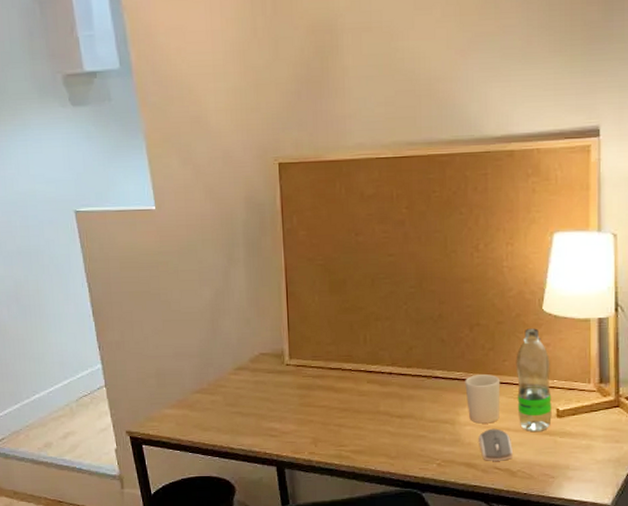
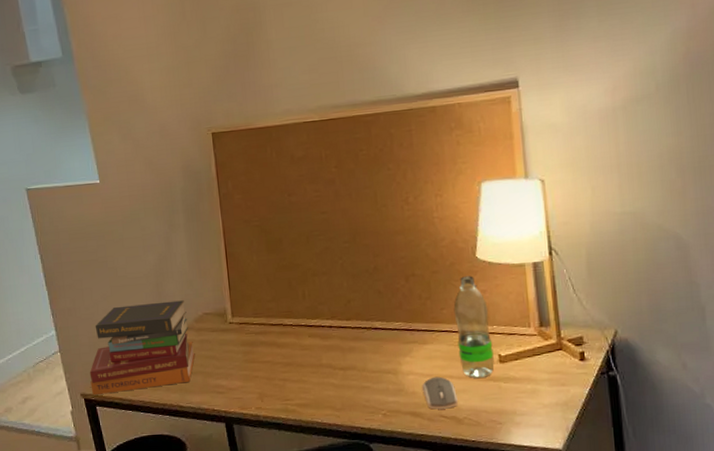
books: none [136,339,249,434] -> present [89,300,195,396]
mug: present [465,374,501,424] -> none [404,323,442,373]

